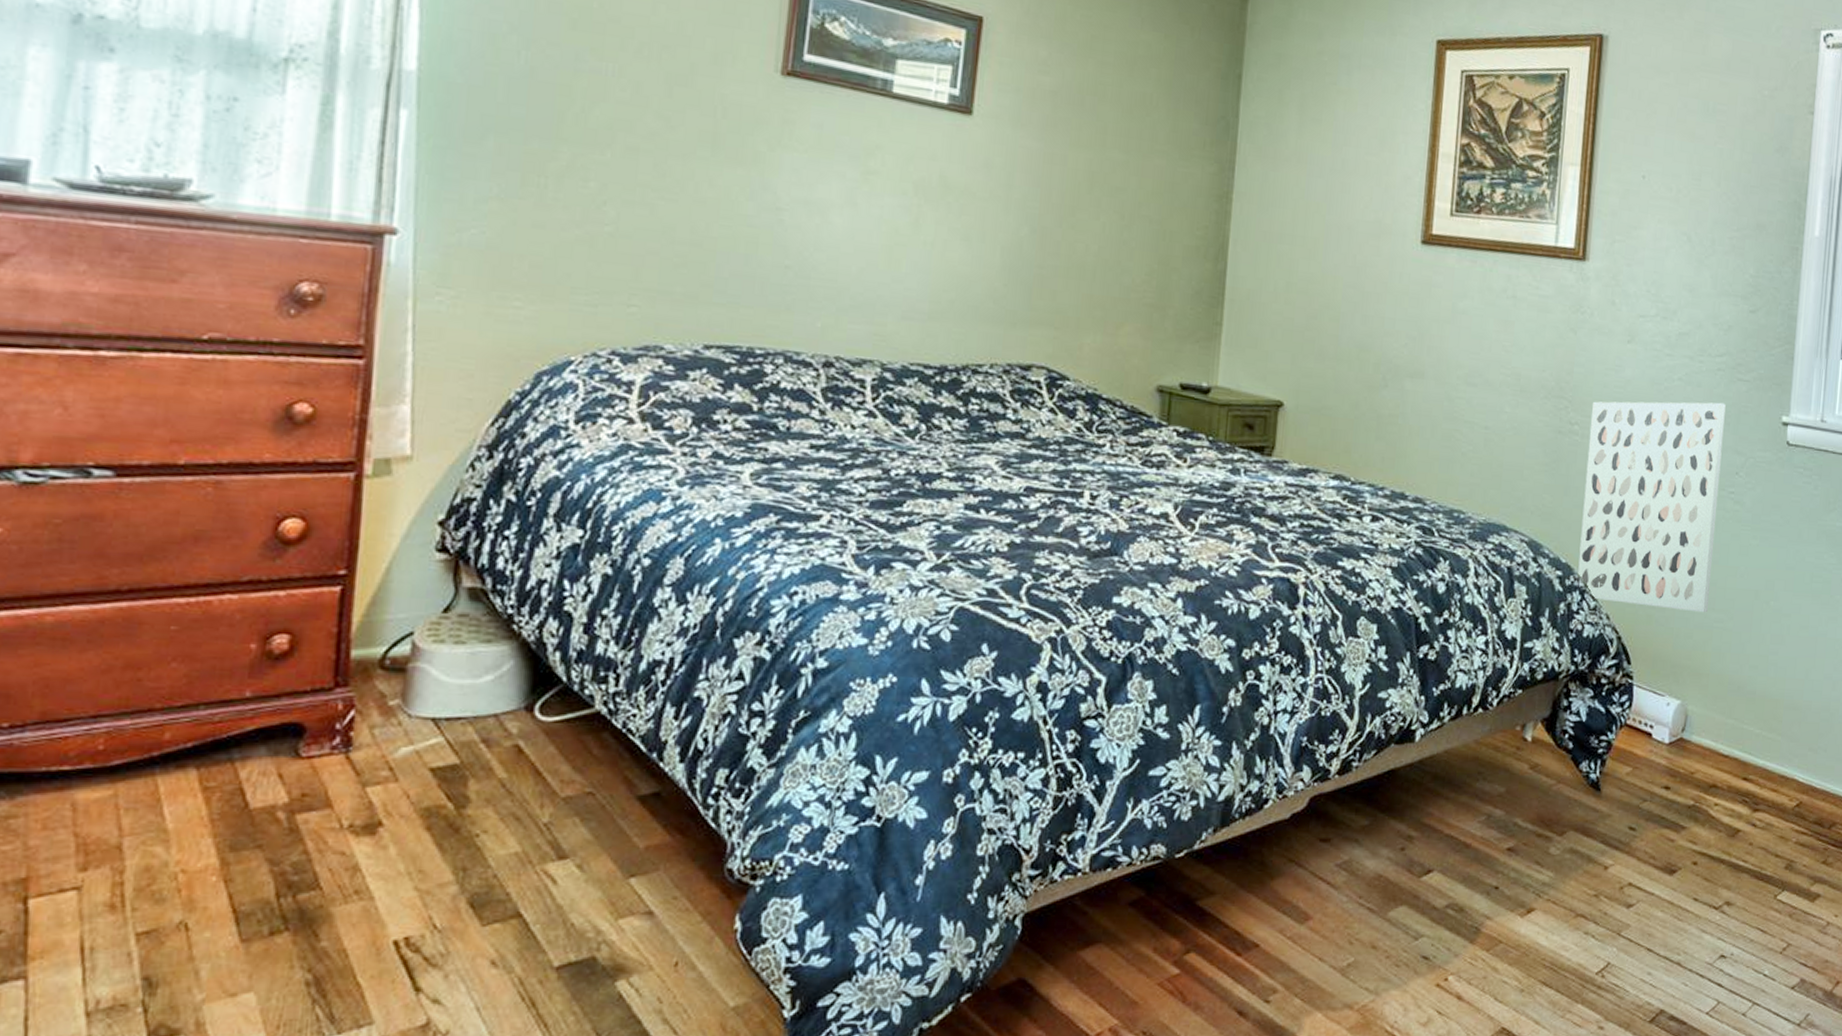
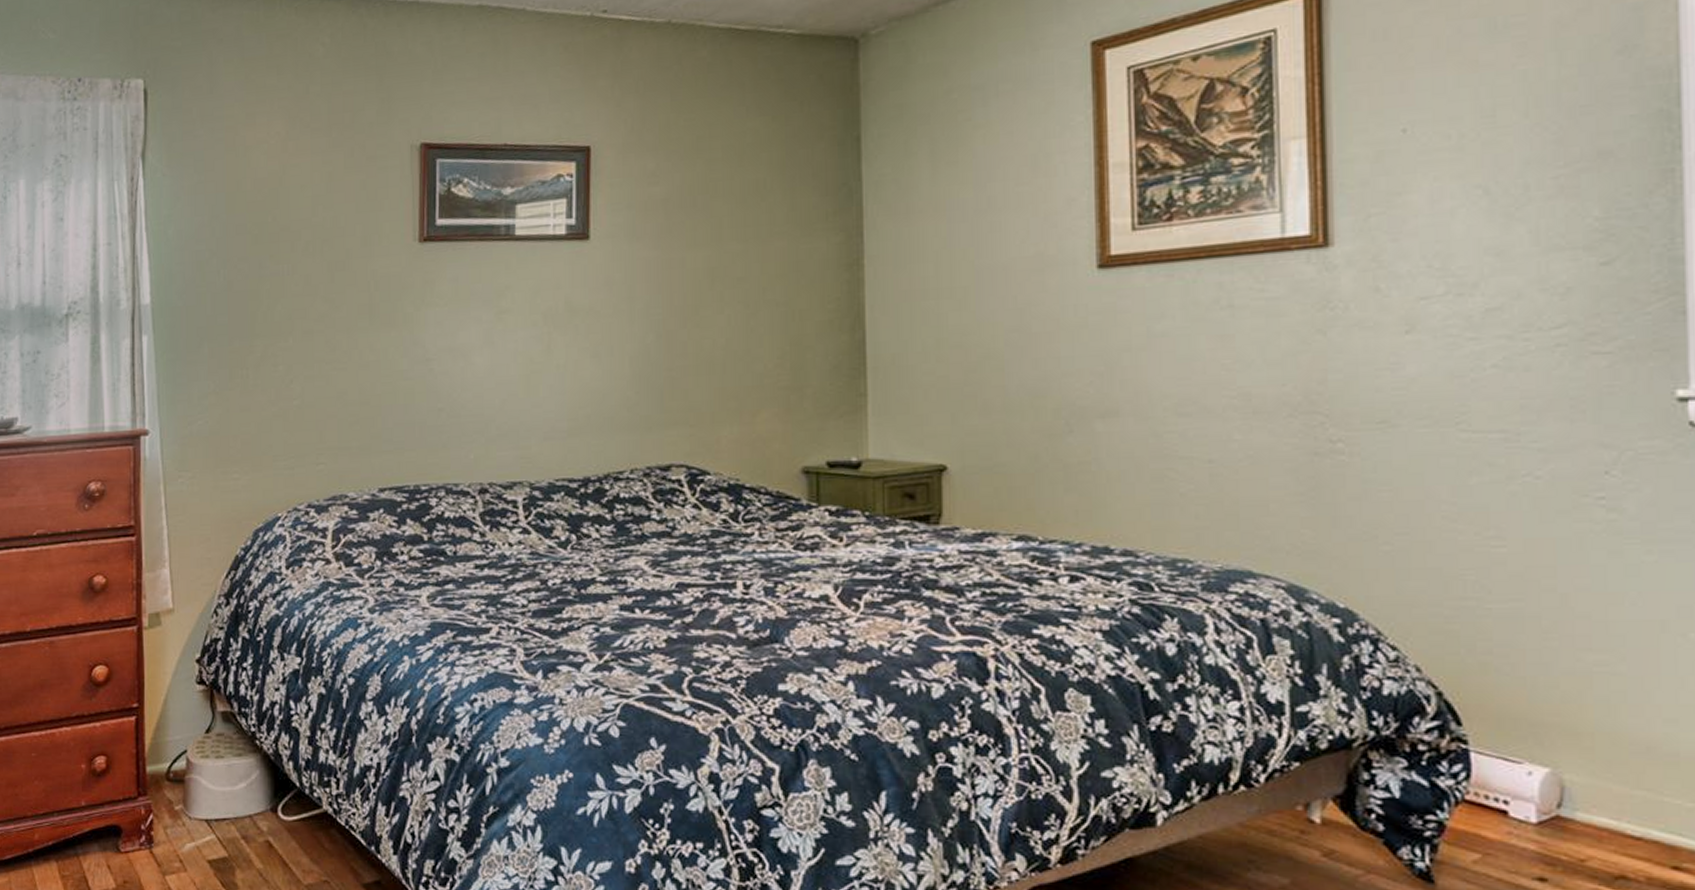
wall art: present [1578,401,1726,613] -> none [1360,386,1581,655]

